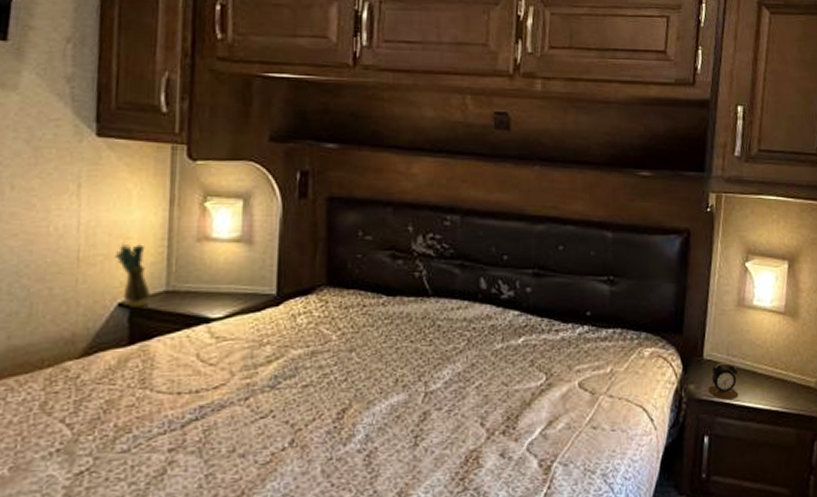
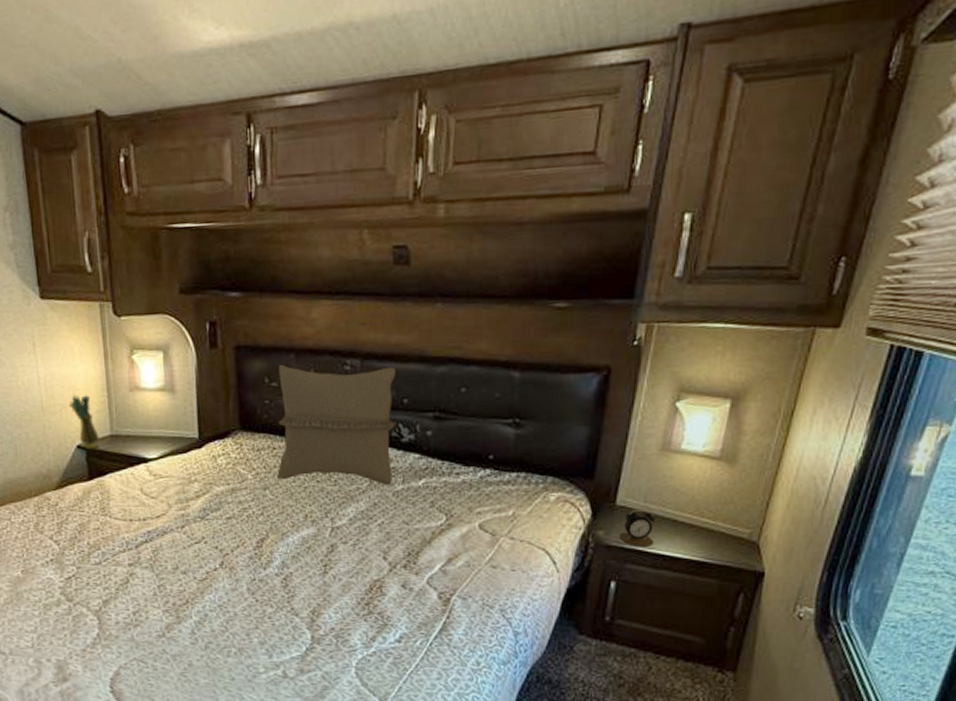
pillow: none [366,217,497,344] -> present [277,364,396,485]

